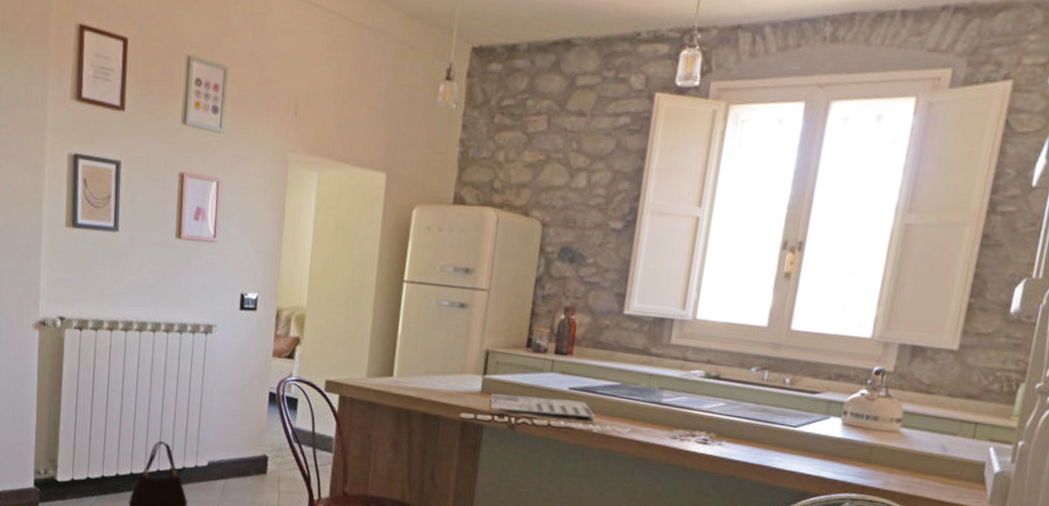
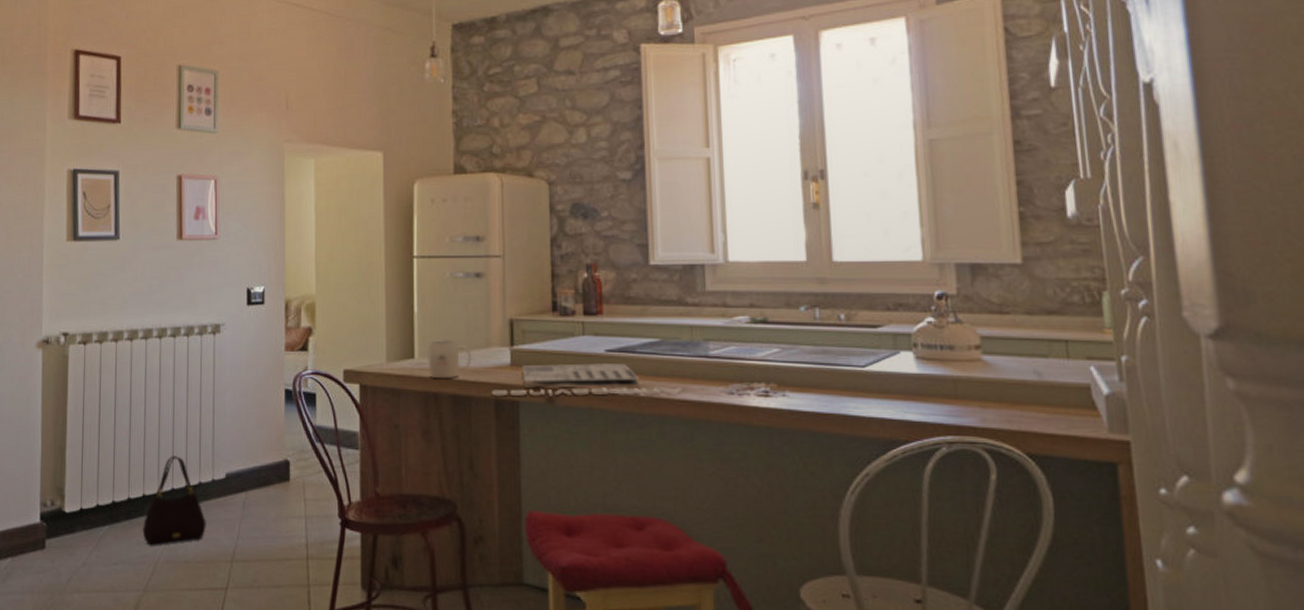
mug: none [405,361,447,399] -> present [427,338,472,379]

